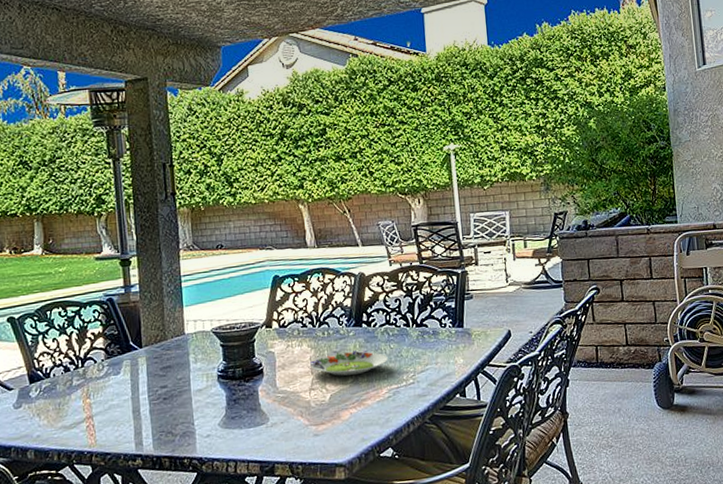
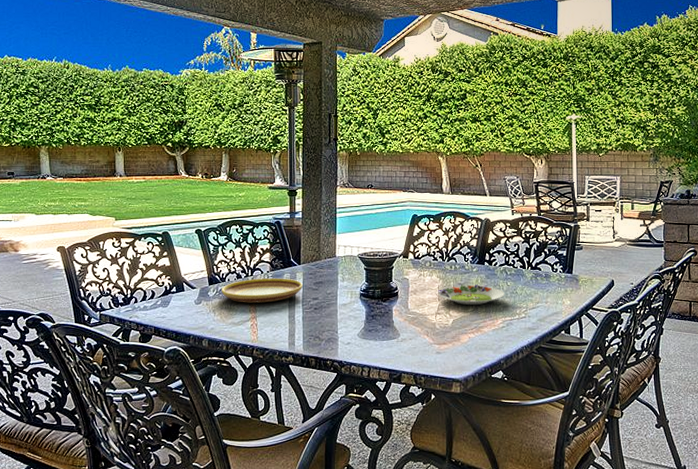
plate: none [46,365,147,401] -> present [222,278,303,303]

